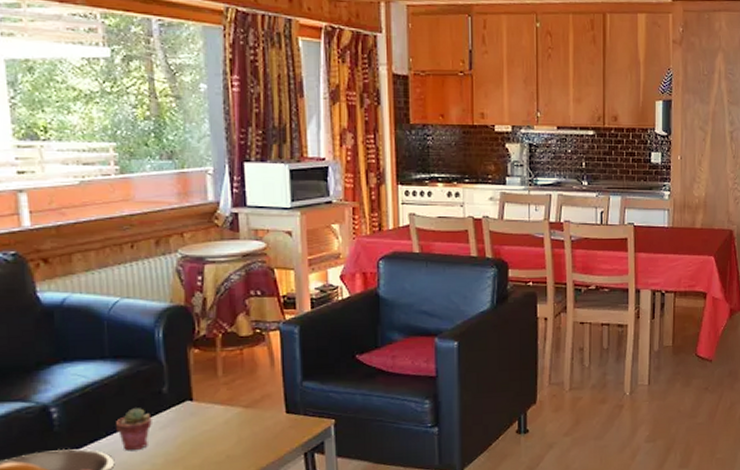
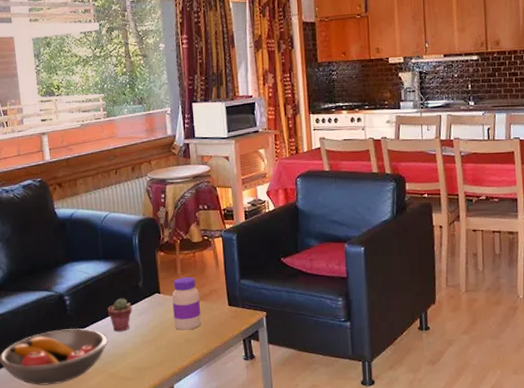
jar: none [208,379,250,446] -> present [171,277,202,330]

